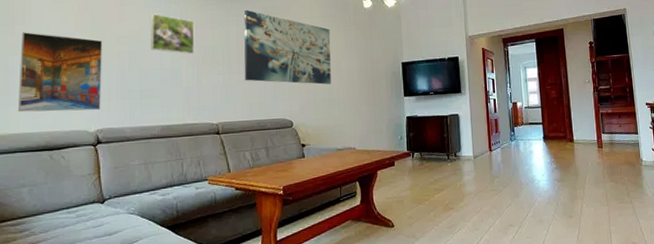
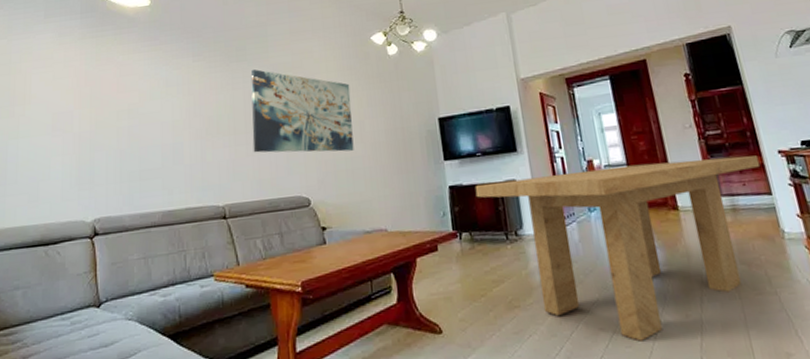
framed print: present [18,32,103,113] -> none [15,113,102,203]
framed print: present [150,14,195,55] -> none [151,82,198,126]
dining table: none [426,105,633,234] -> present [474,155,761,342]

